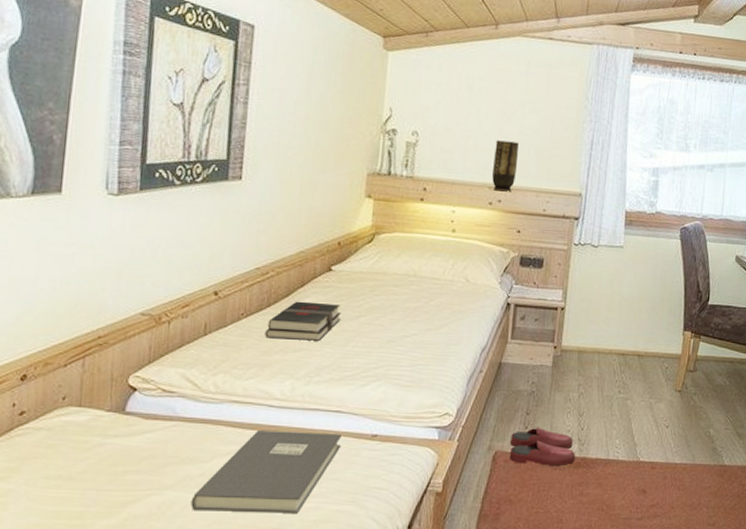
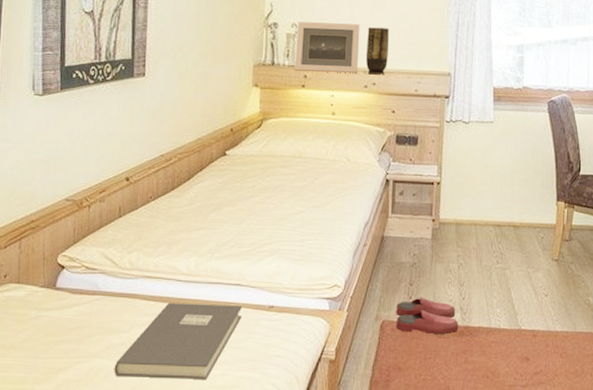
hardback book: present [265,301,341,341] -> none [171,184,237,220]
picture frame: none [413,129,488,189] -> present [294,22,360,74]

